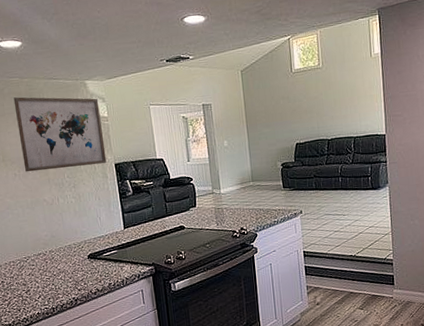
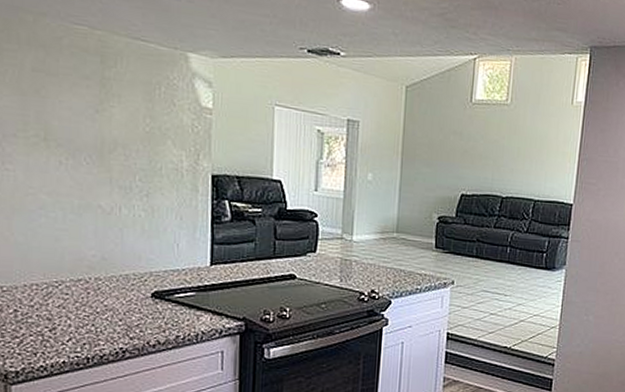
wall art: present [13,97,107,172] -> none [74,53,203,171]

